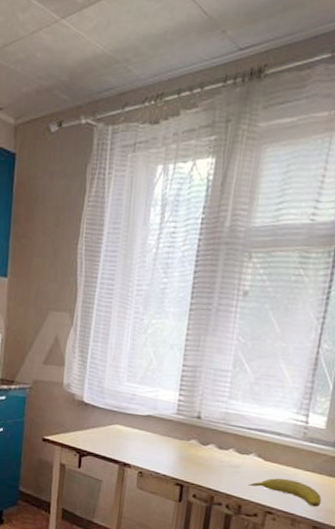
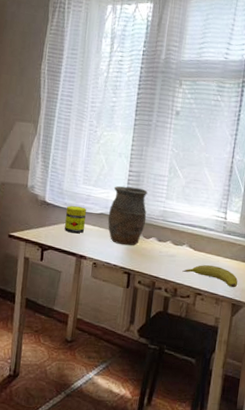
jar: none [105,406,131,438] -> present [64,206,86,234]
vase: none [156,383,206,454] -> present [108,185,148,246]

